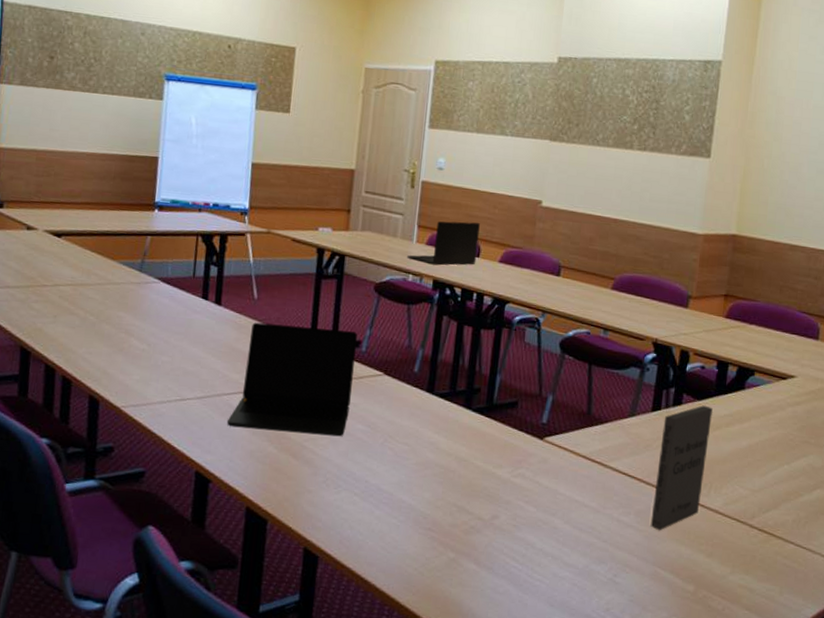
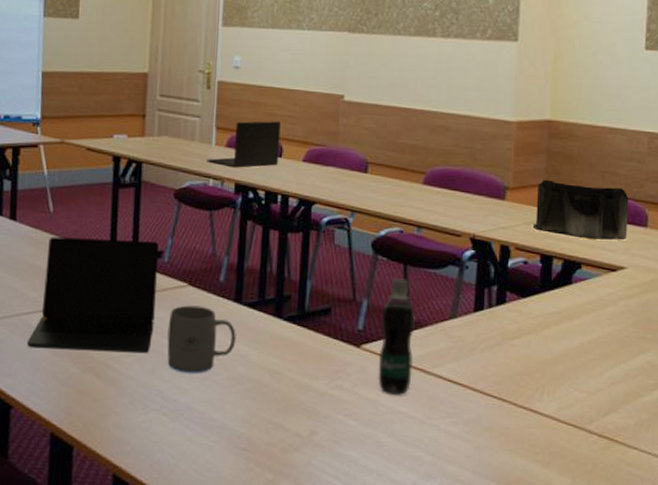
mug: none [360,393,427,457] -> present [167,305,236,373]
bottle: none [558,376,598,485] -> present [378,278,416,395]
book: present [650,405,713,531] -> none [480,303,540,441]
saddlebag: none [712,291,803,351] -> present [532,180,629,241]

